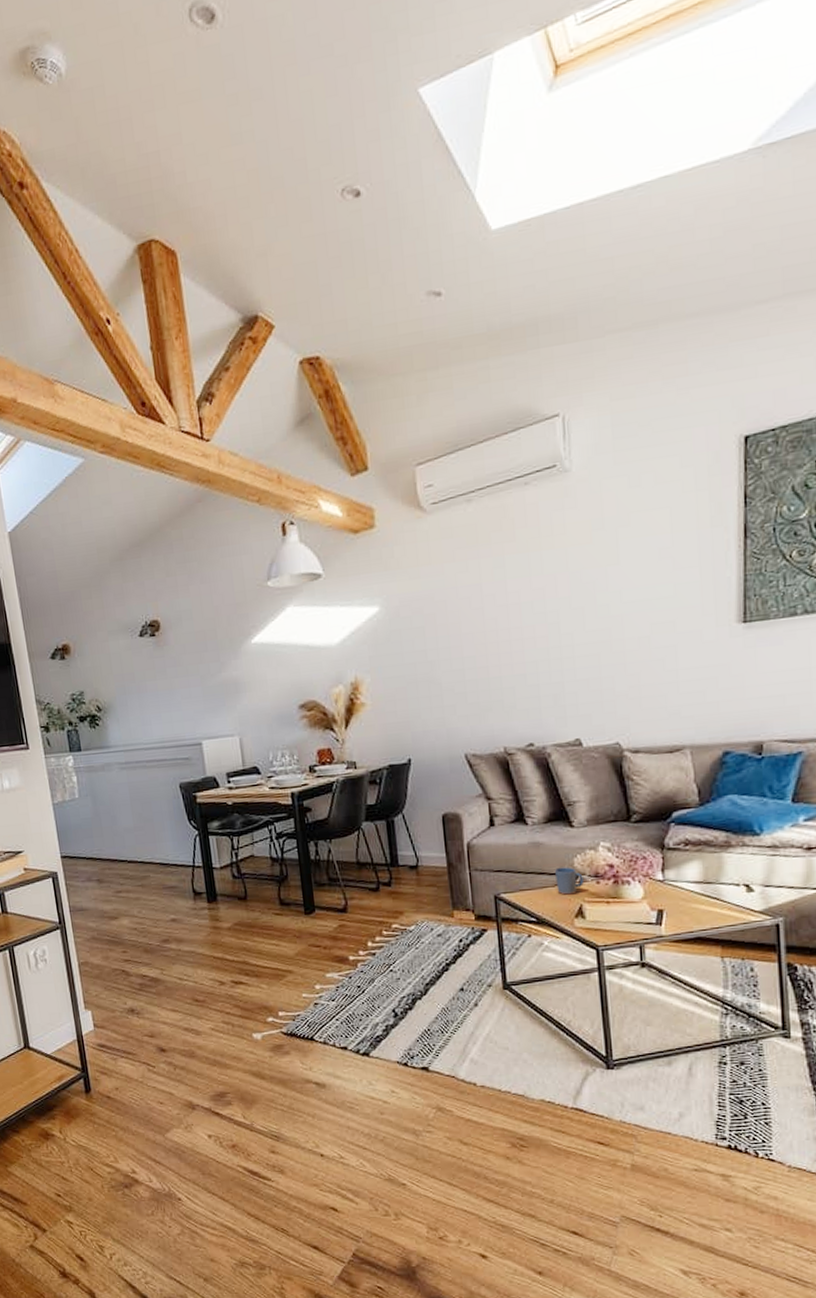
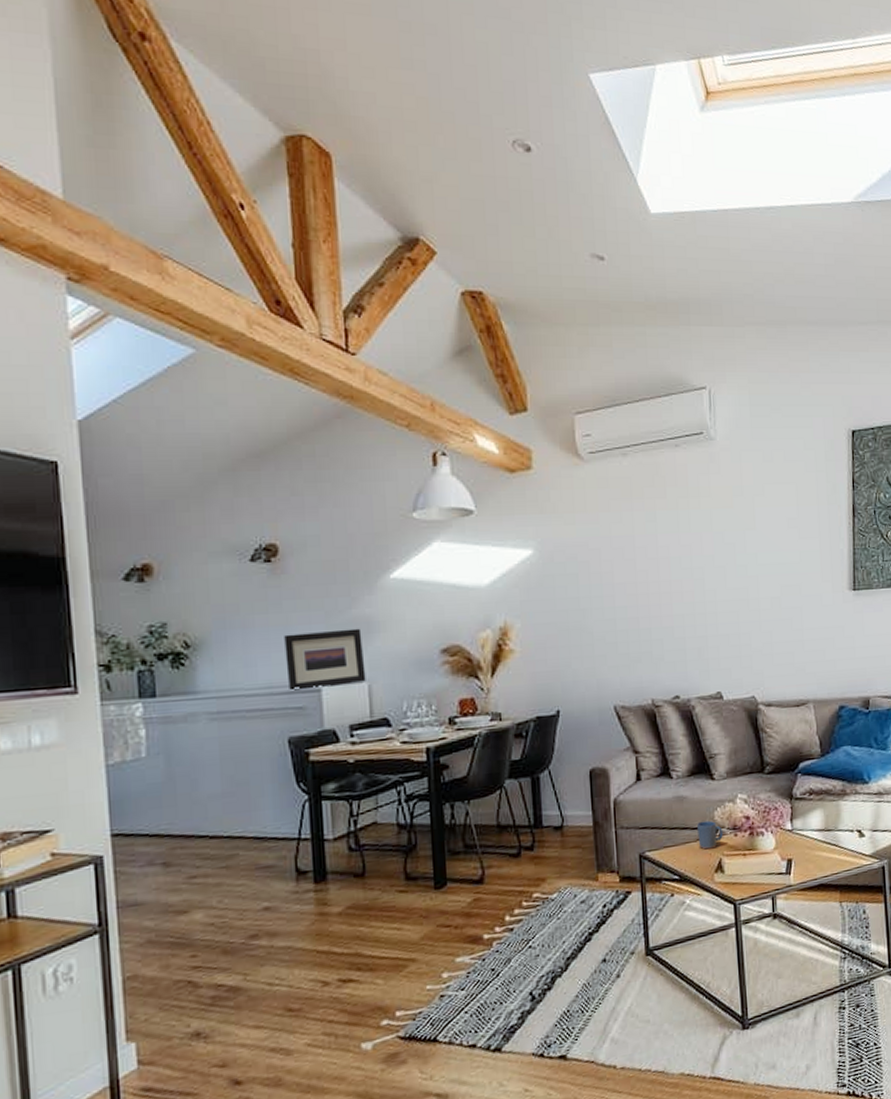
picture frame: none [170,689,237,744] -> present [284,628,366,691]

